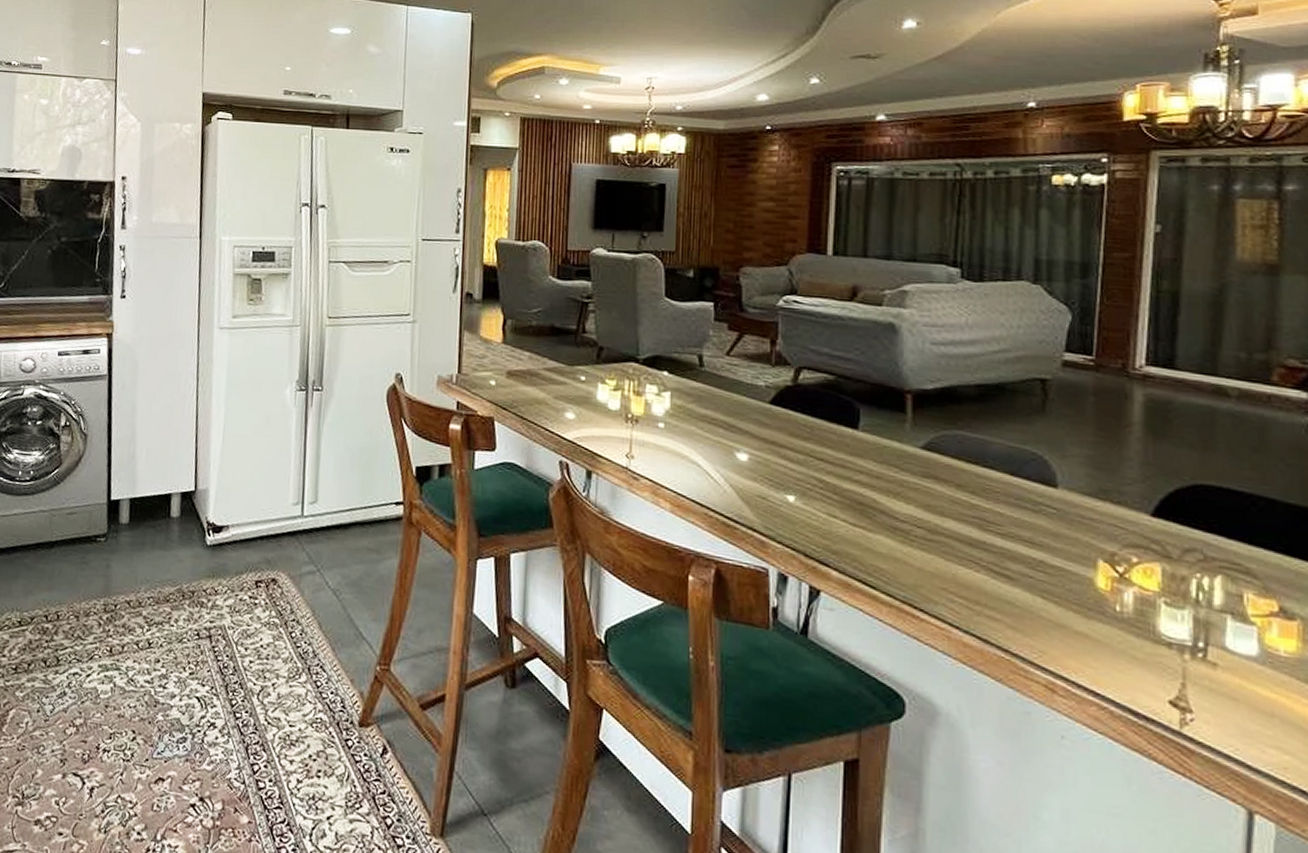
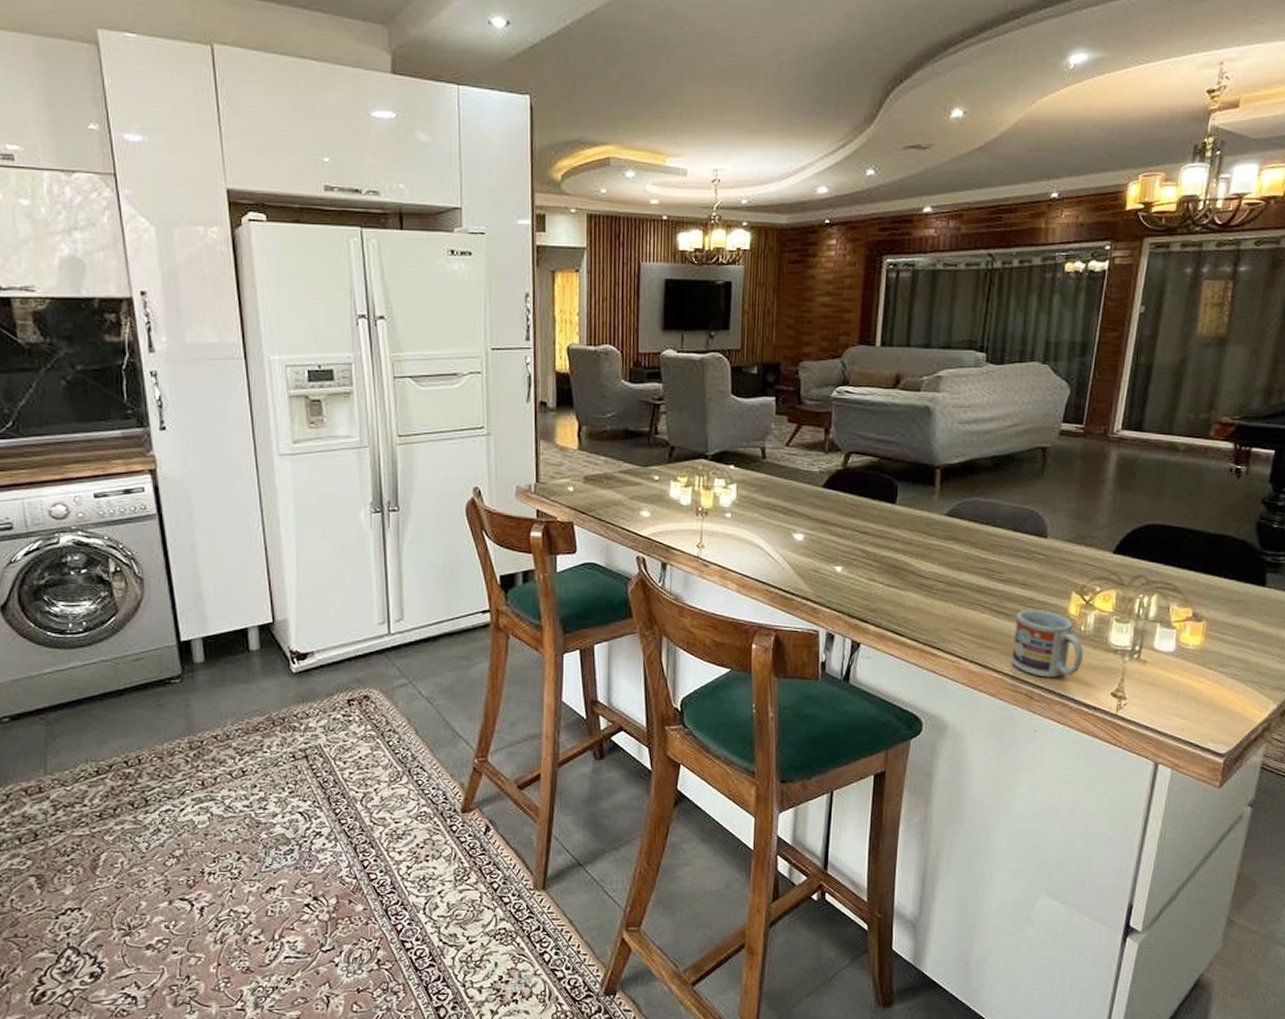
cup: none [1021,574,1123,670] -> present [1011,609,1084,678]

